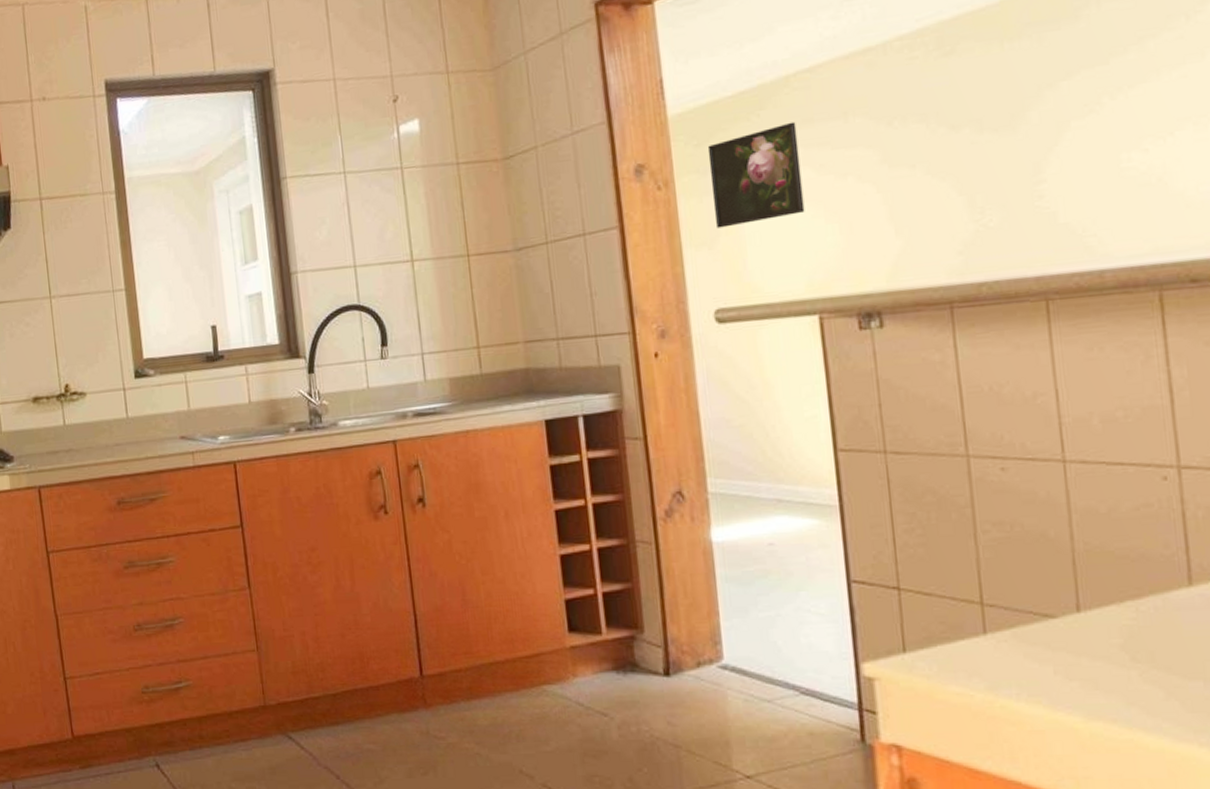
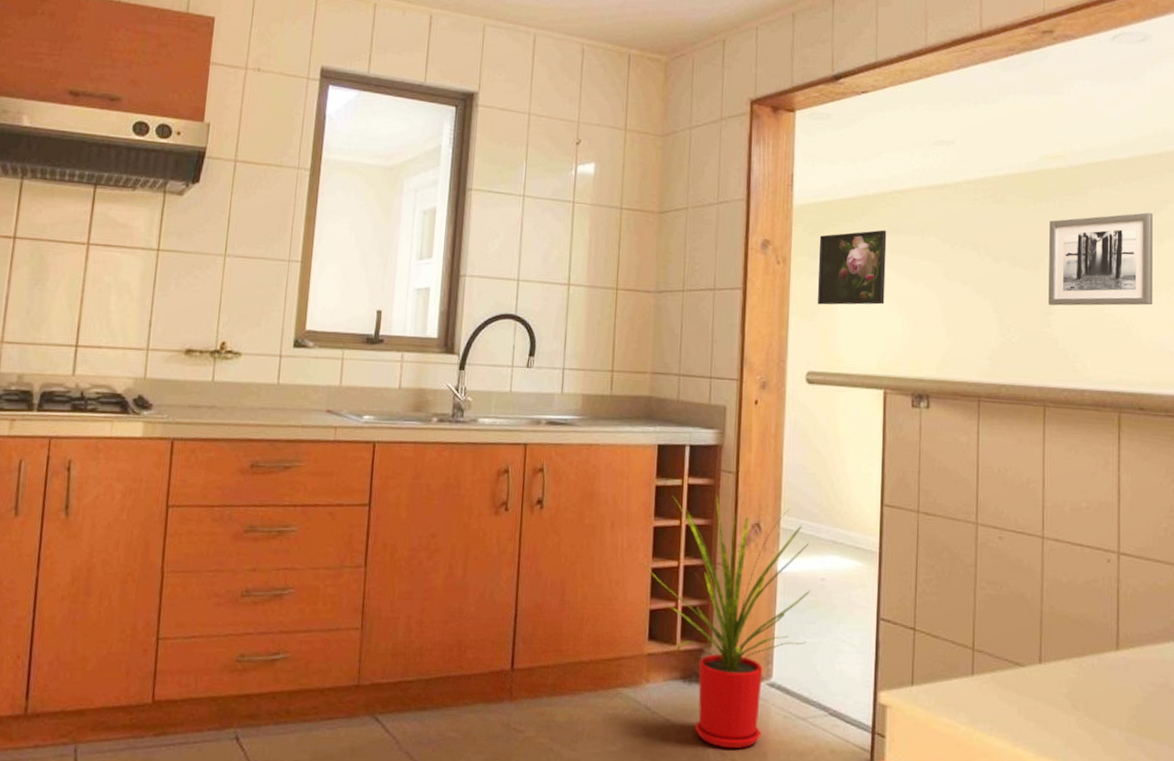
house plant: none [546,465,761,739] -> present [641,494,811,748]
wall art: none [1026,21,1196,171] -> present [1048,212,1153,306]

